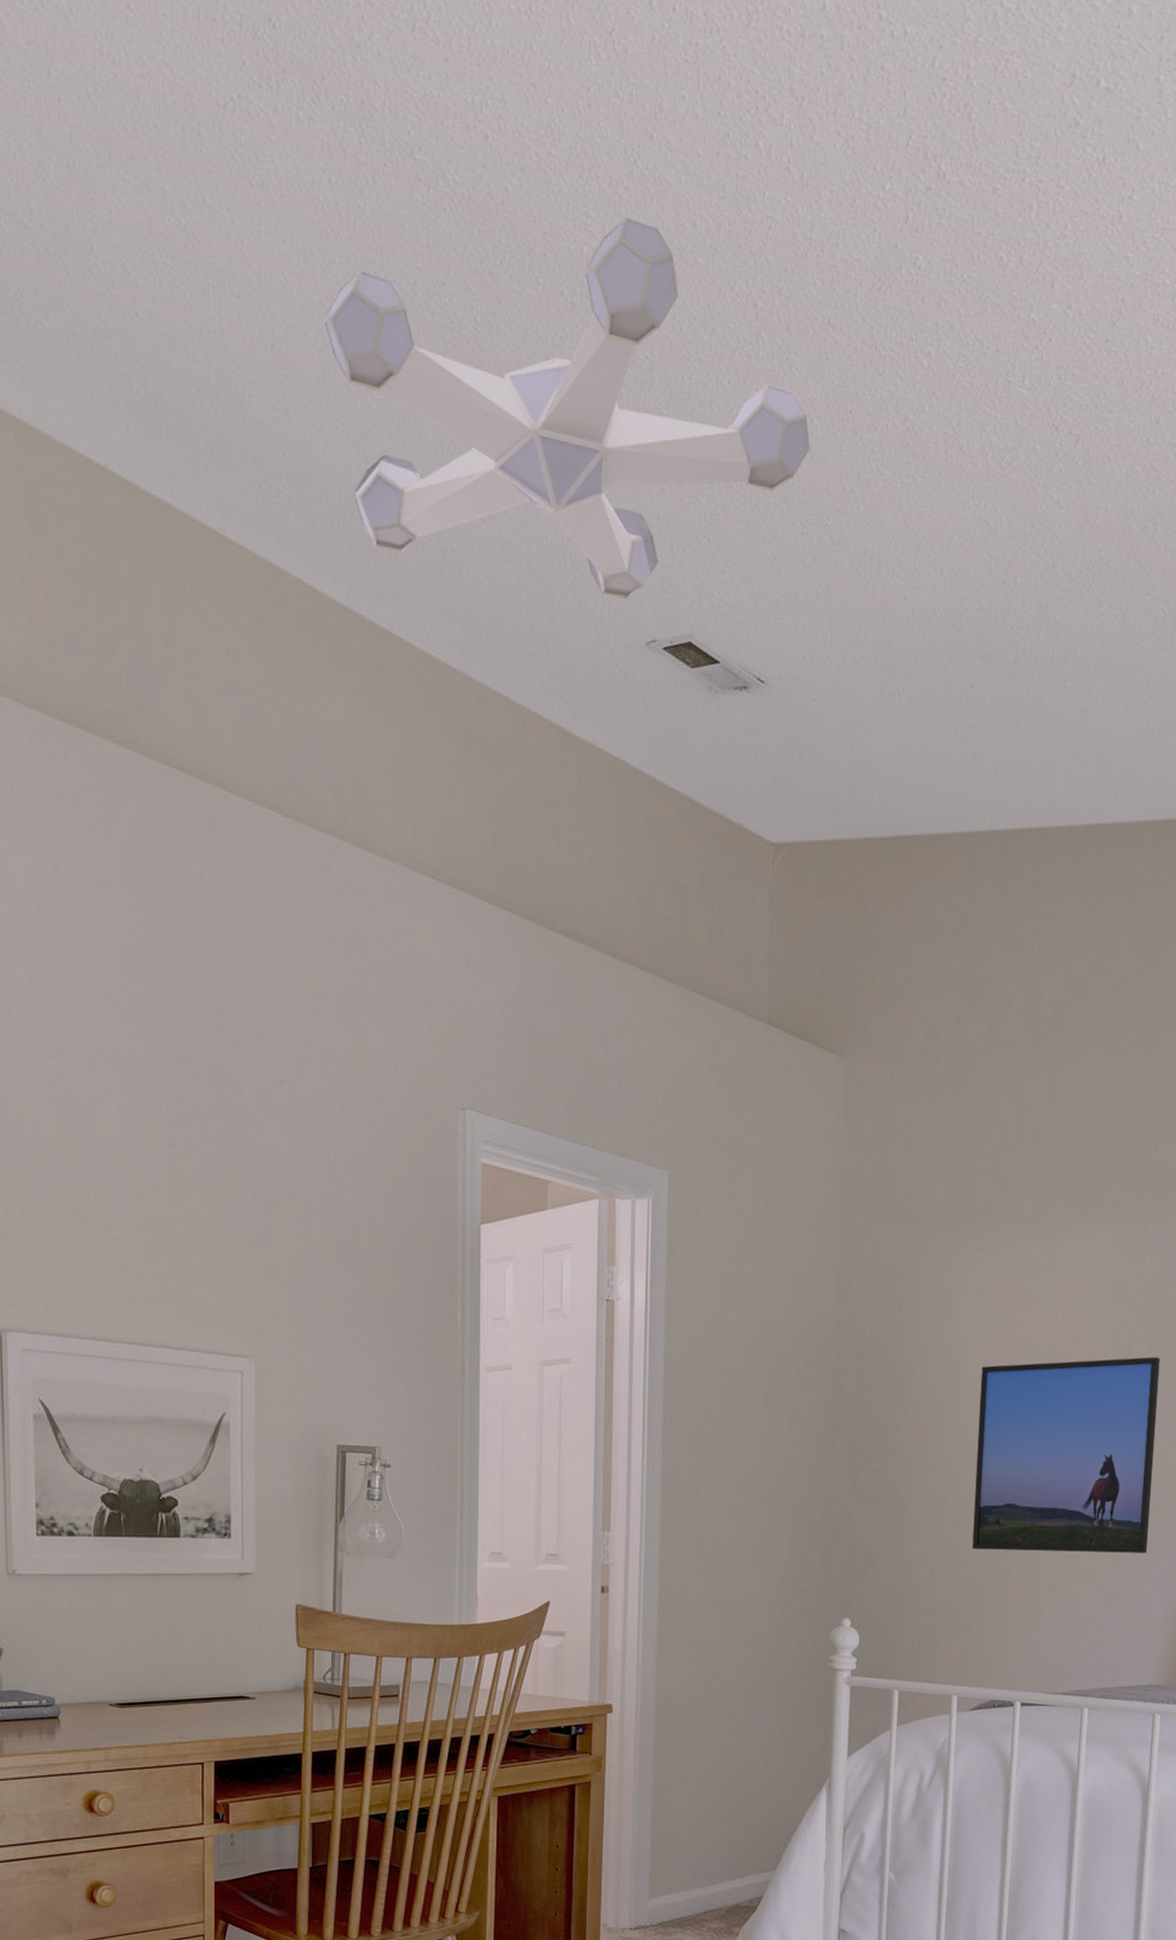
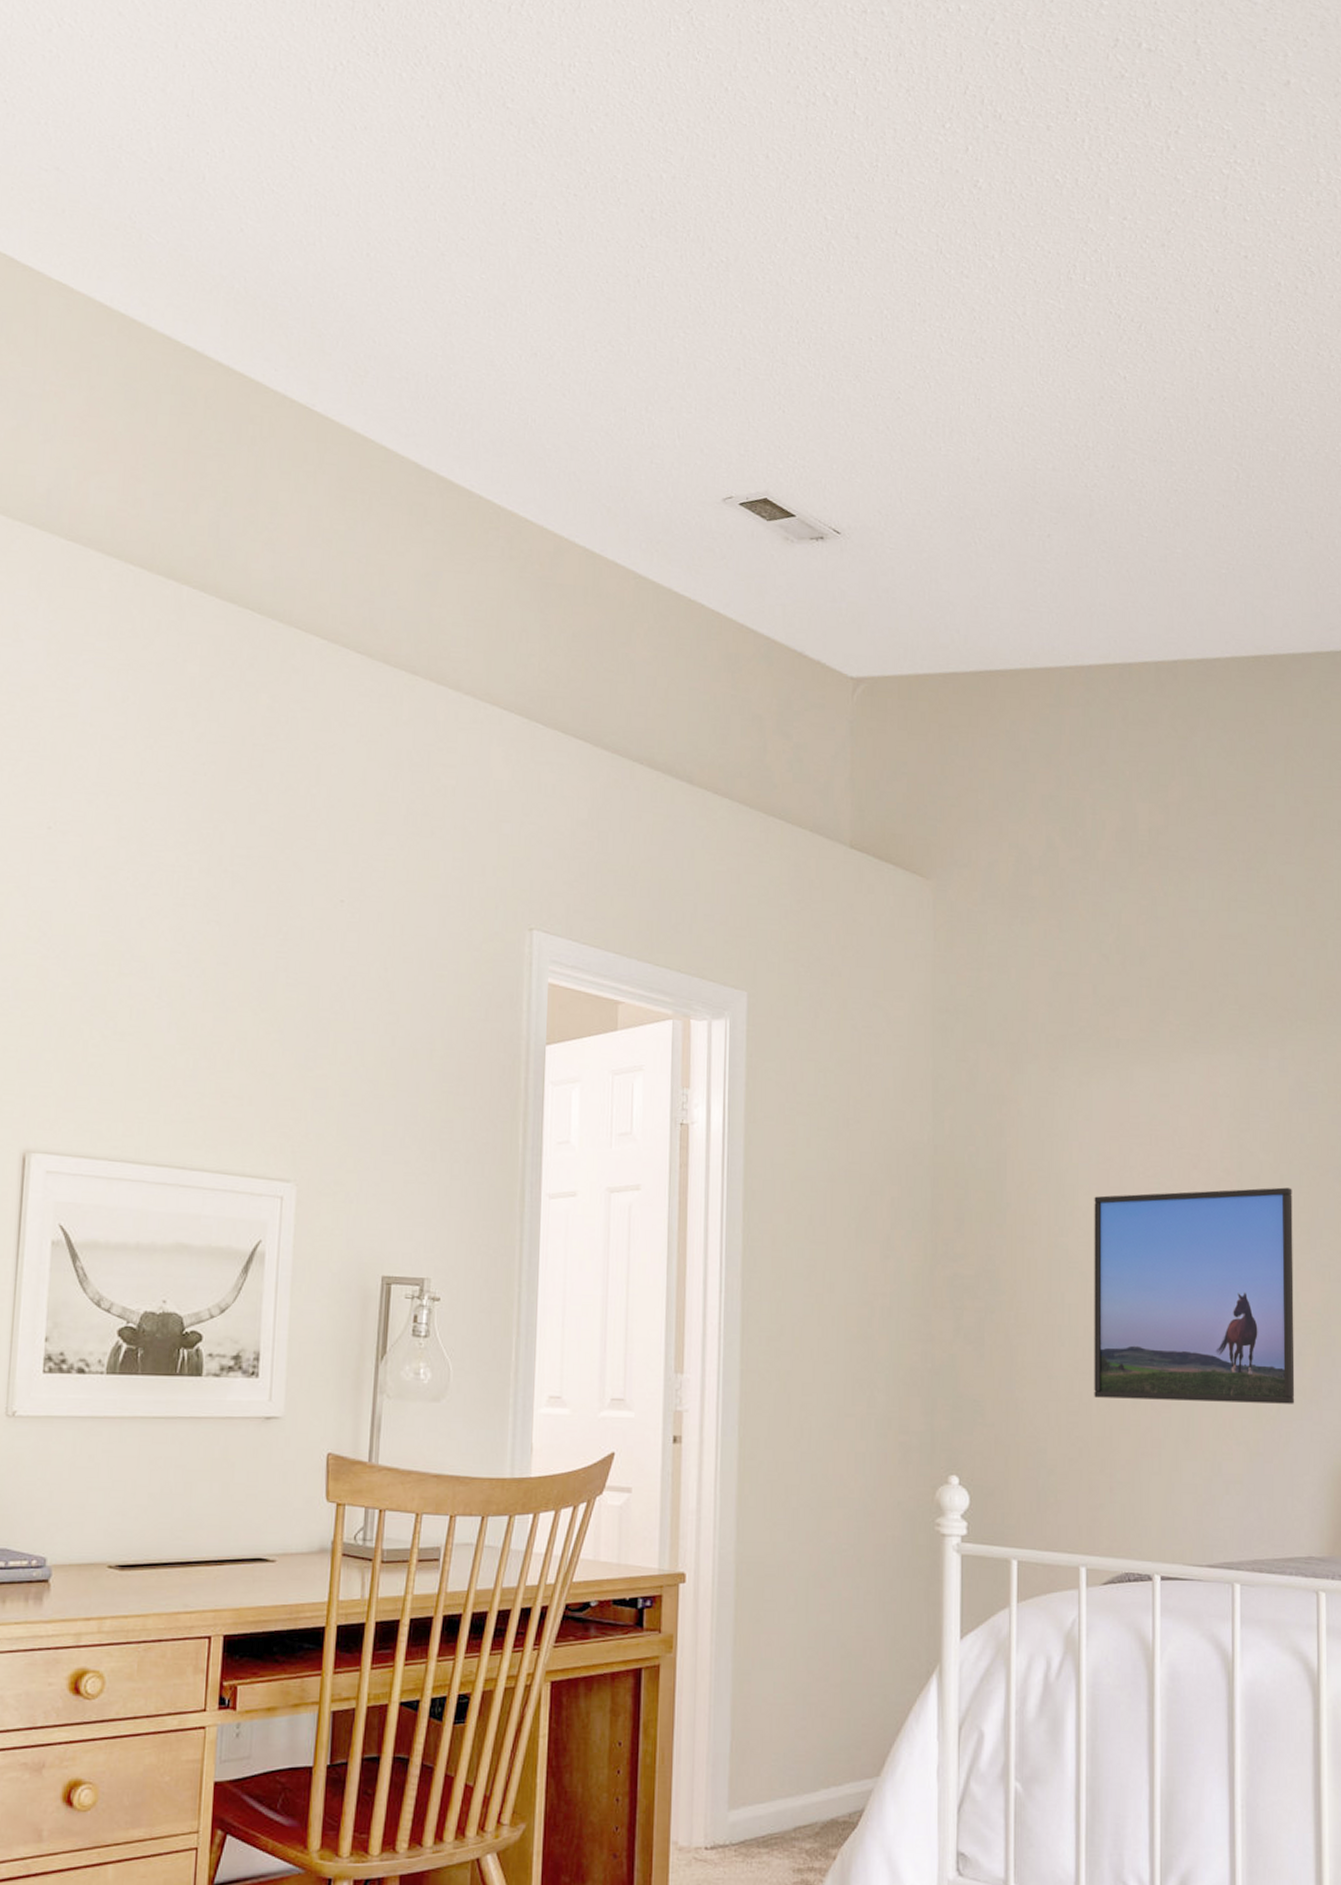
ceiling light: present [324,217,811,599] -> none [418,151,881,462]

